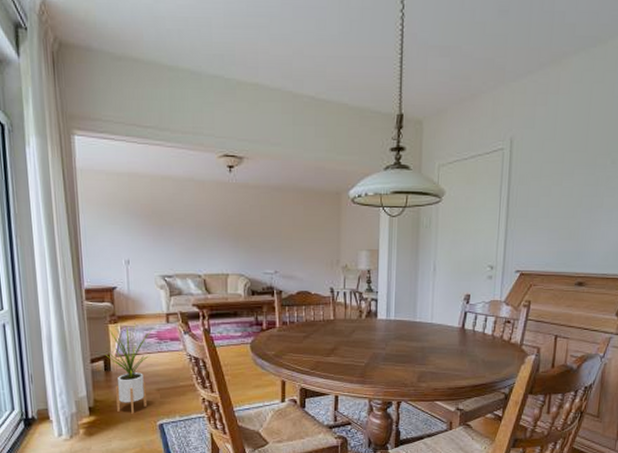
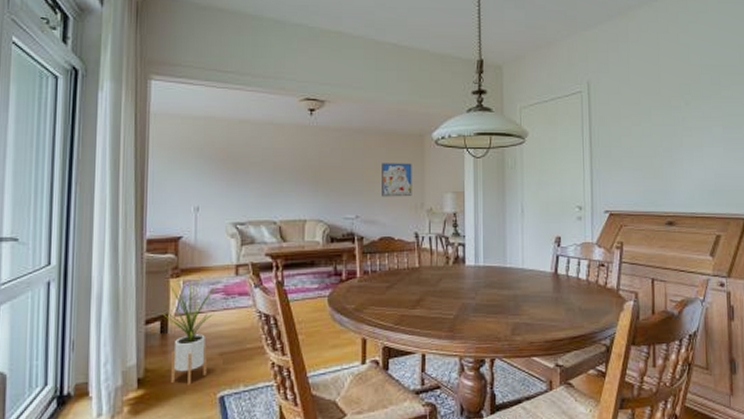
wall art: none [299,220,329,254] -> present [382,163,412,197]

